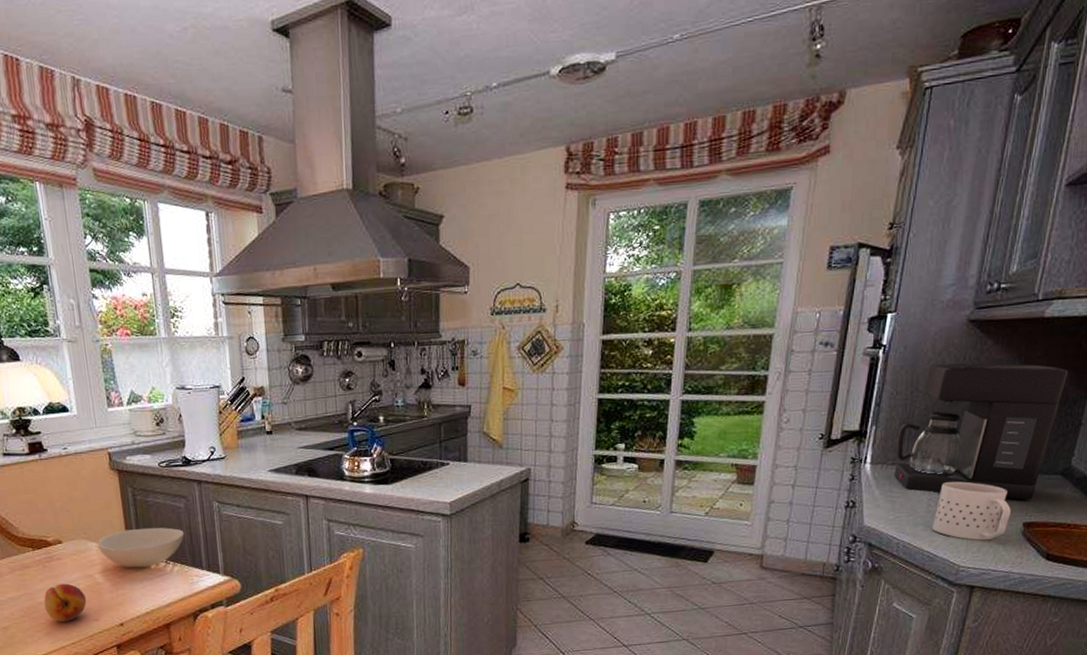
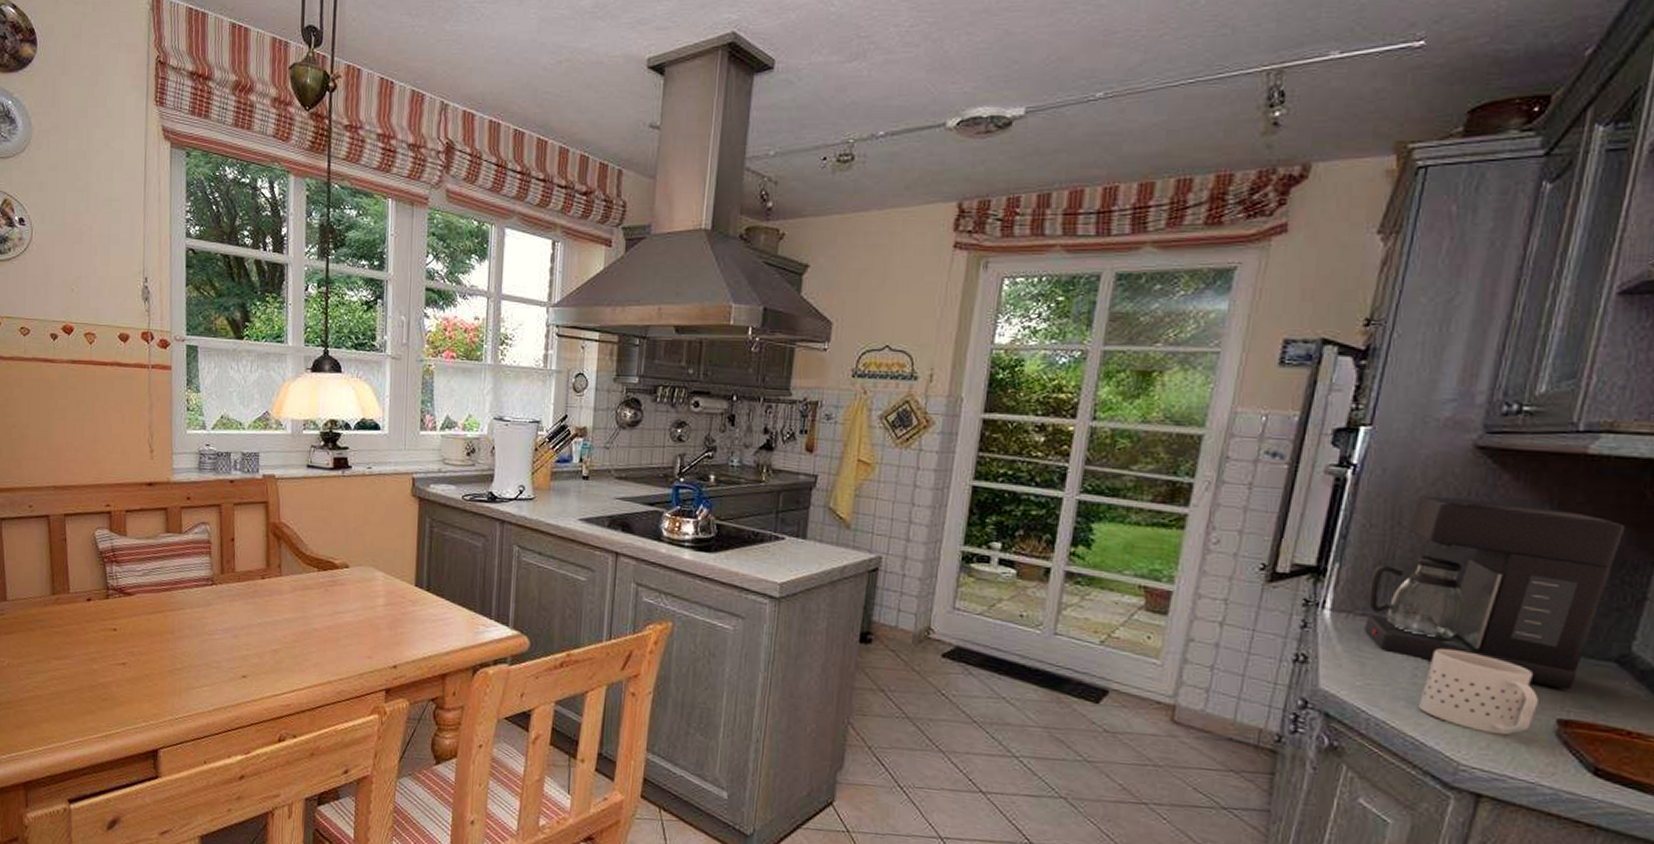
fruit: present [43,583,86,623] -> none [318,611,362,655]
bowl: present [97,527,185,568] -> none [384,563,478,608]

